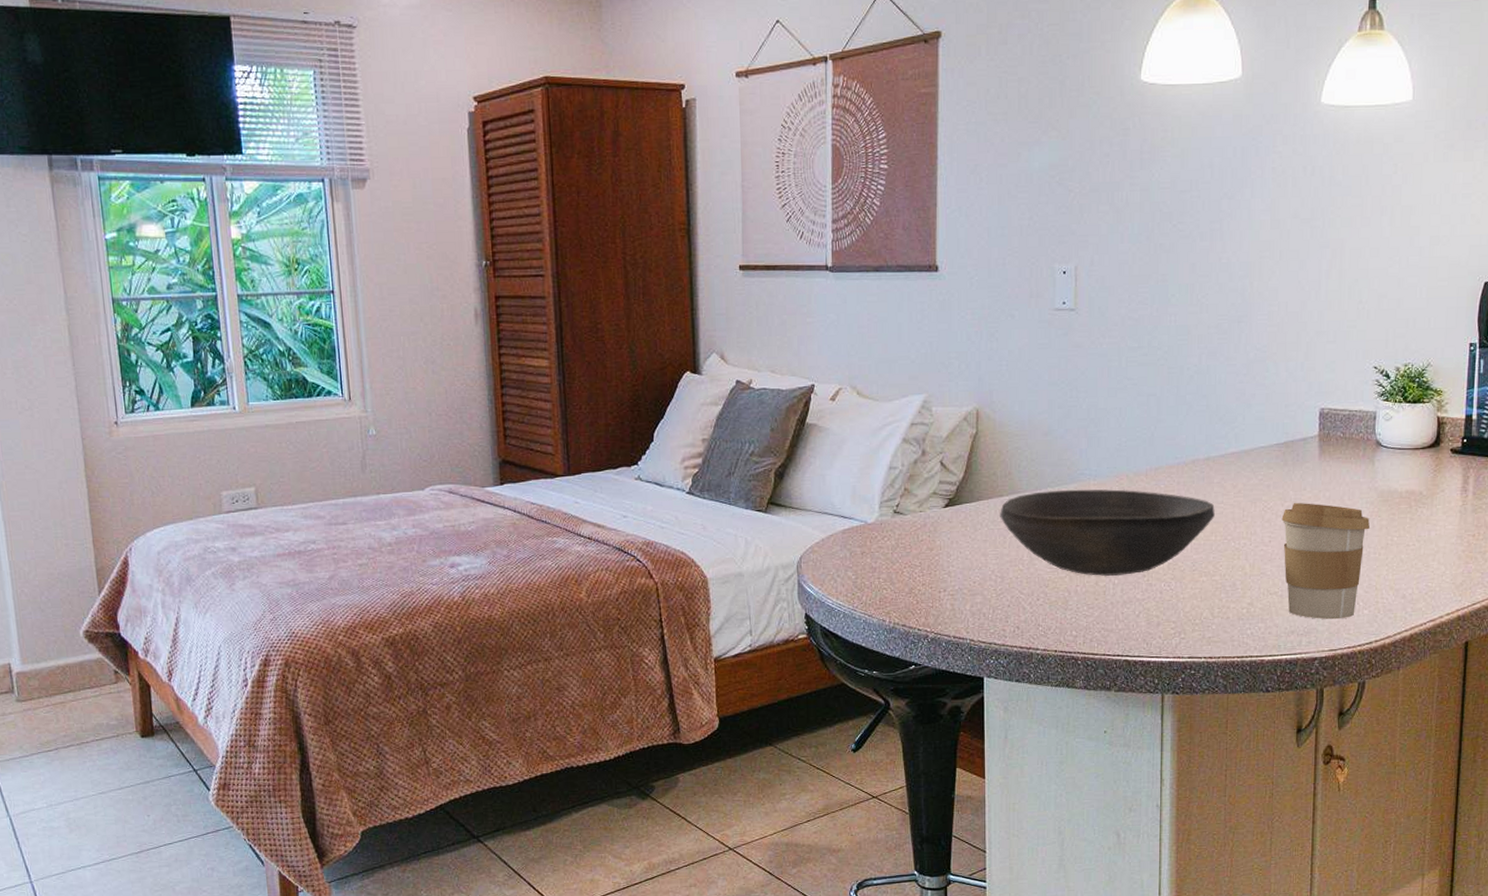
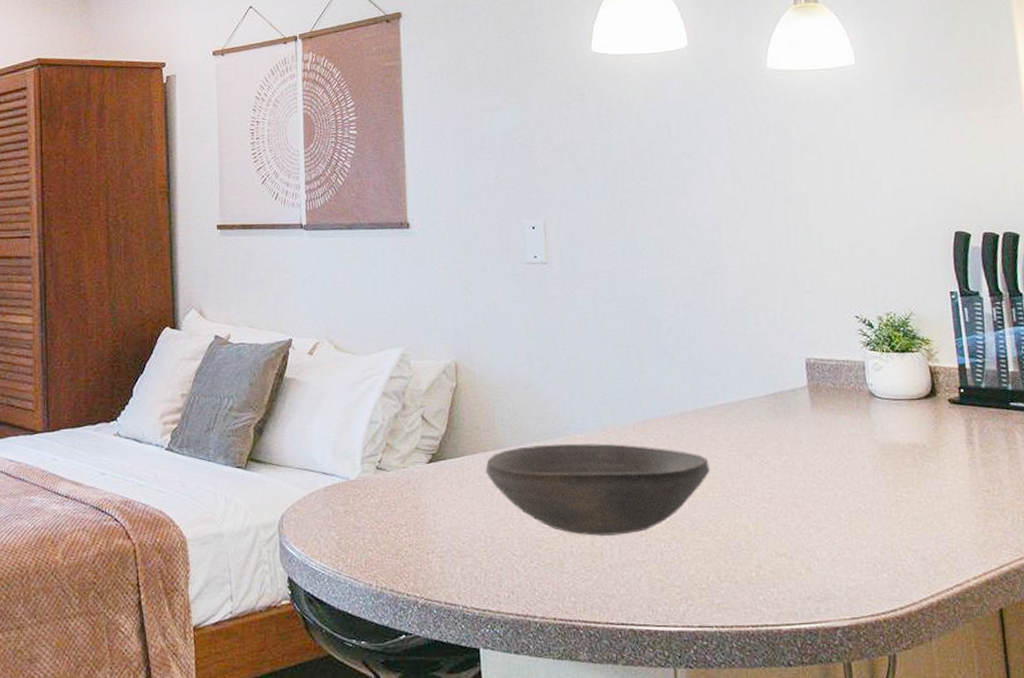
coffee cup: present [1281,502,1370,620] -> none [780,456,875,584]

